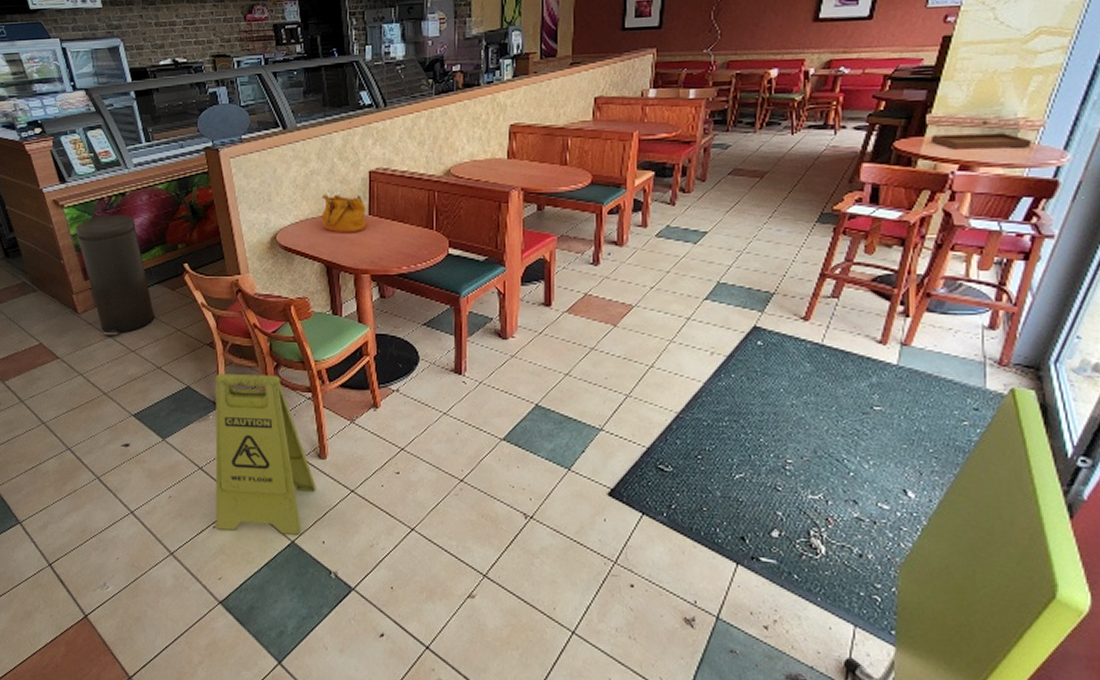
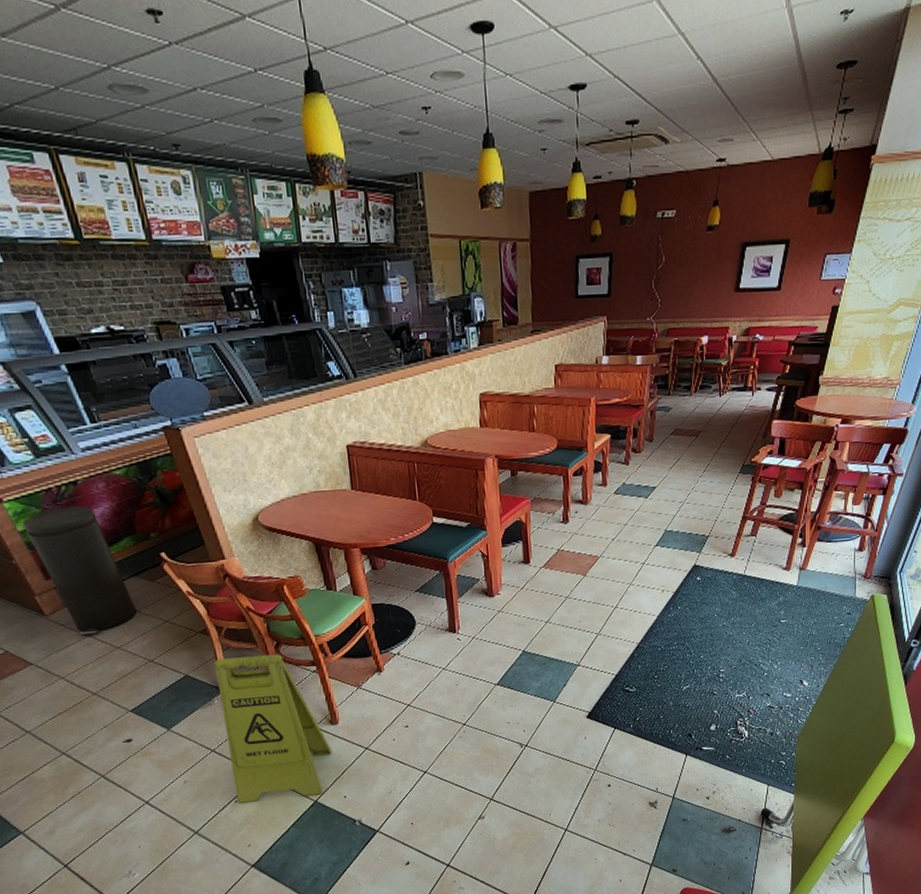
handbag: present [321,193,367,233] -> none [300,469,351,510]
tray: present [930,120,1032,149] -> none [822,380,891,406]

